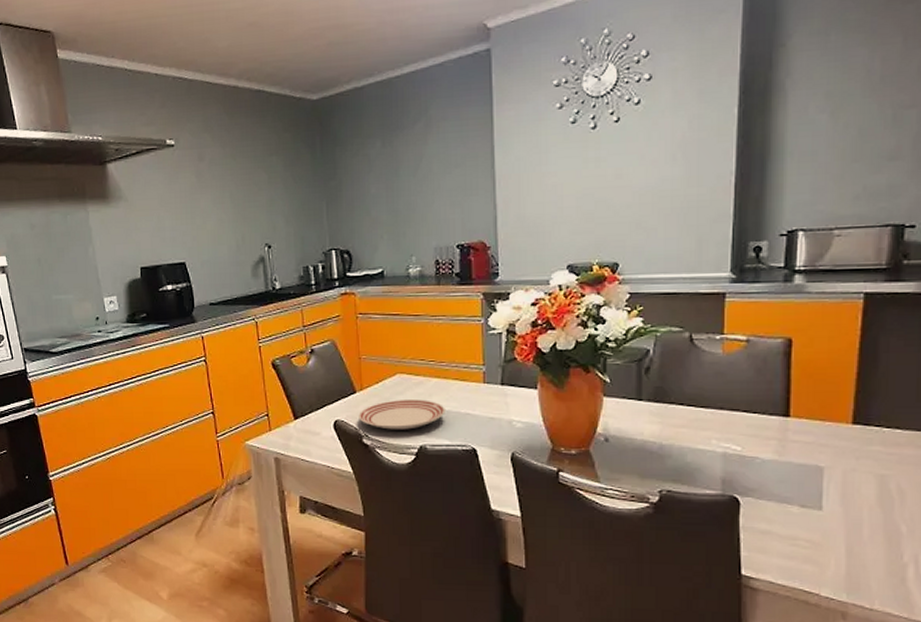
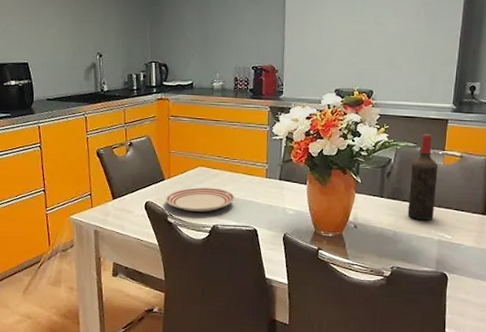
wine bottle: none [677,313,716,428] -> present [407,133,438,221]

